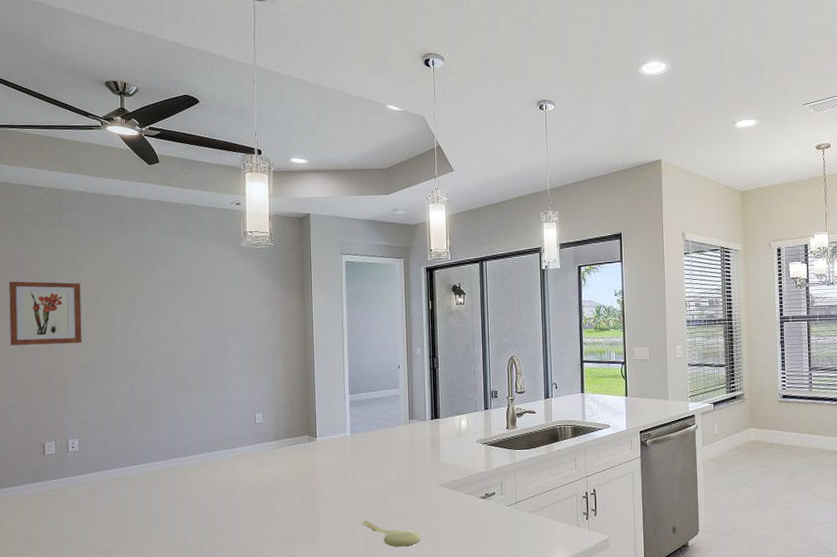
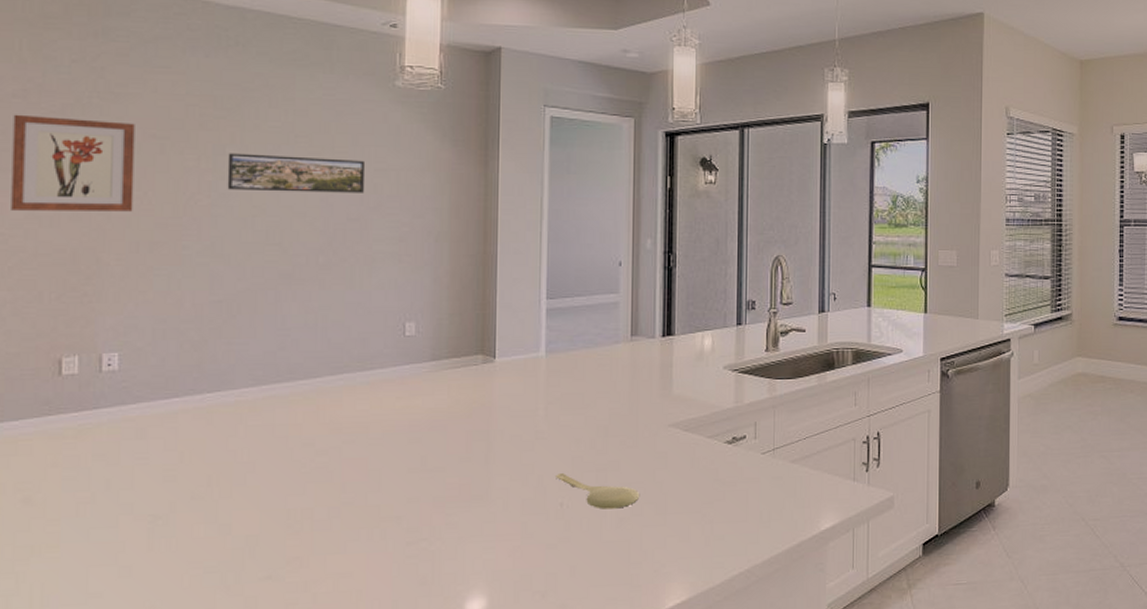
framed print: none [138,299,225,325] -> present [227,153,366,193]

